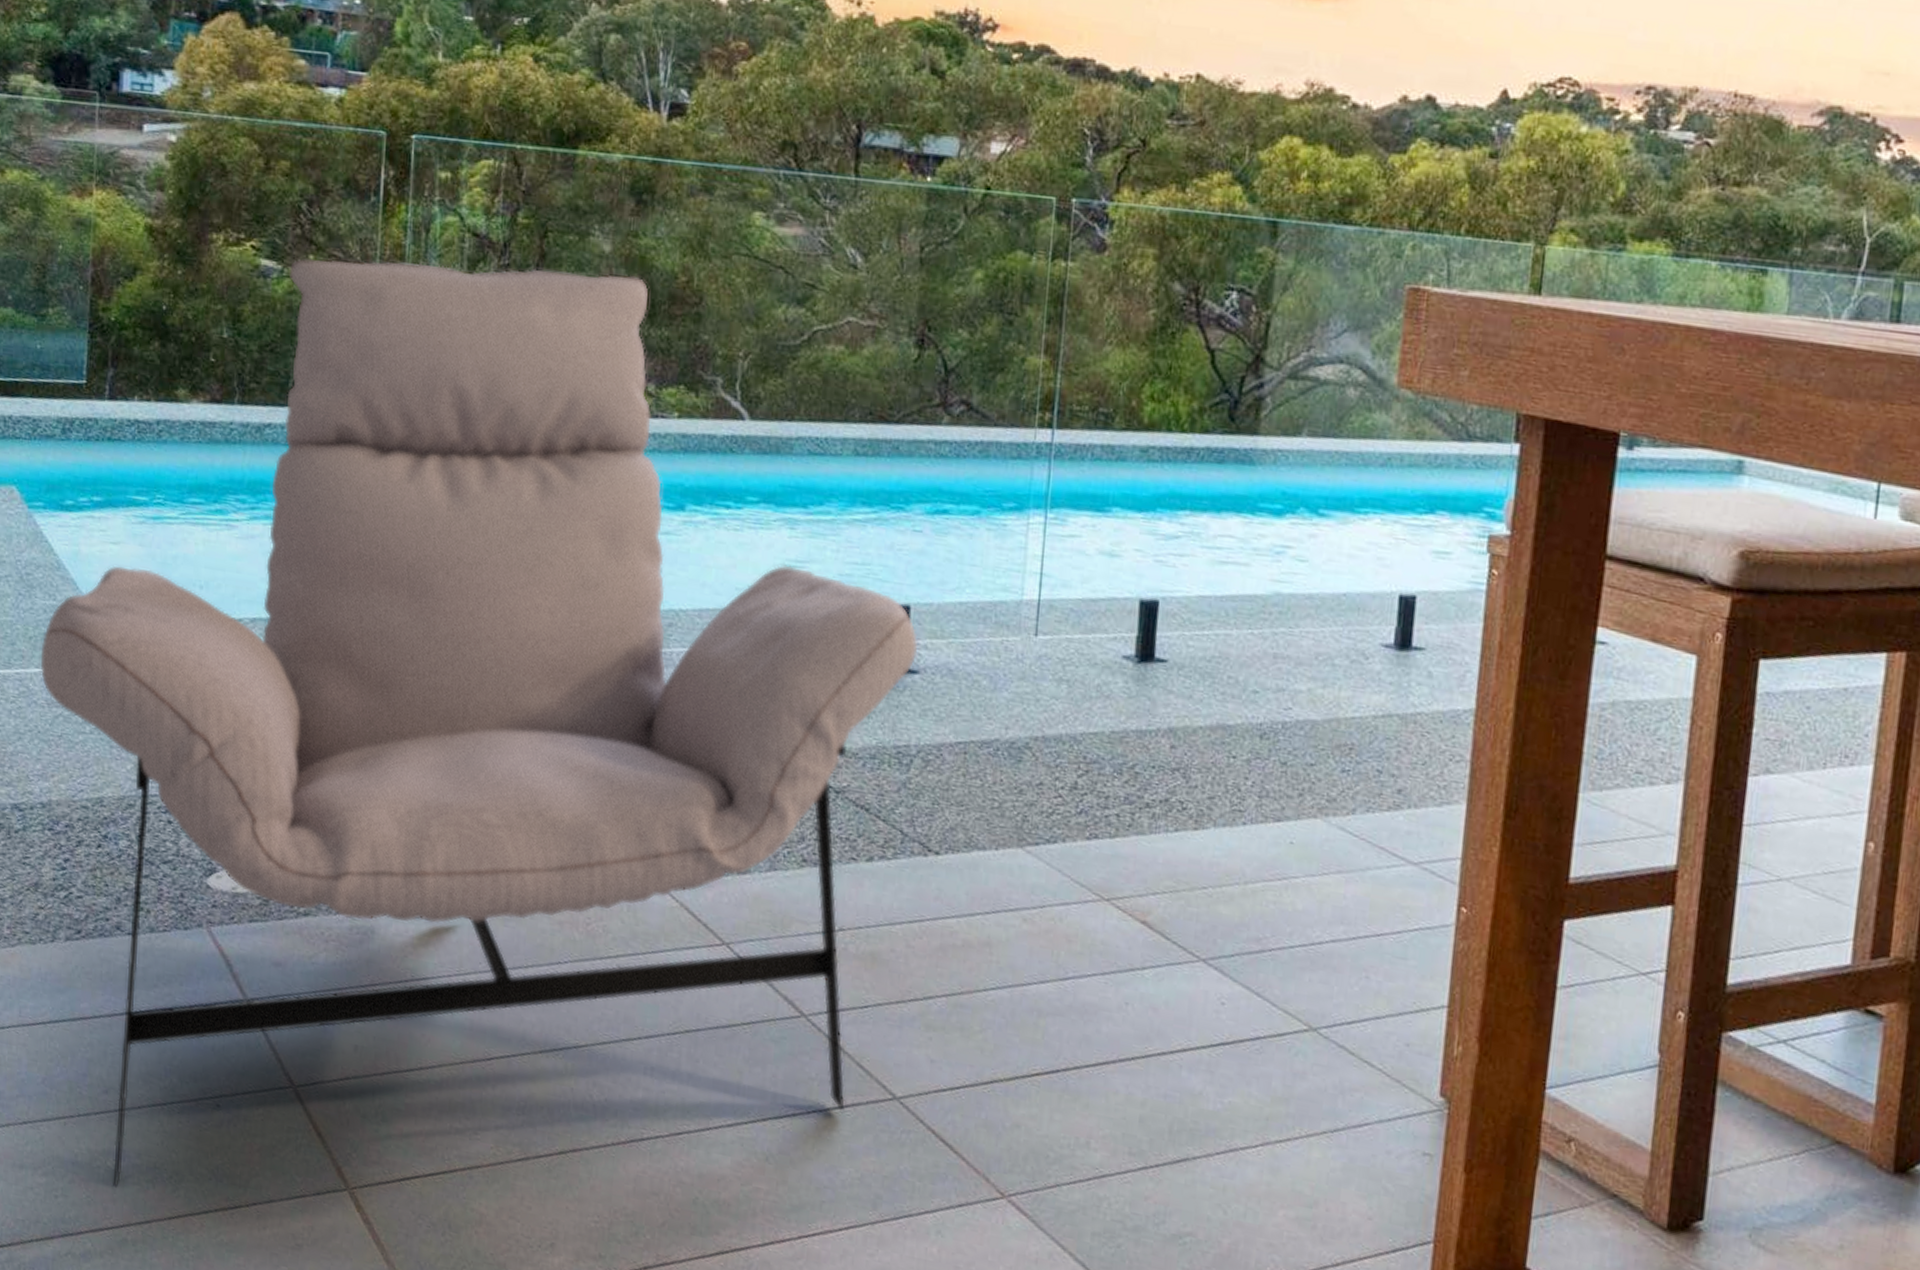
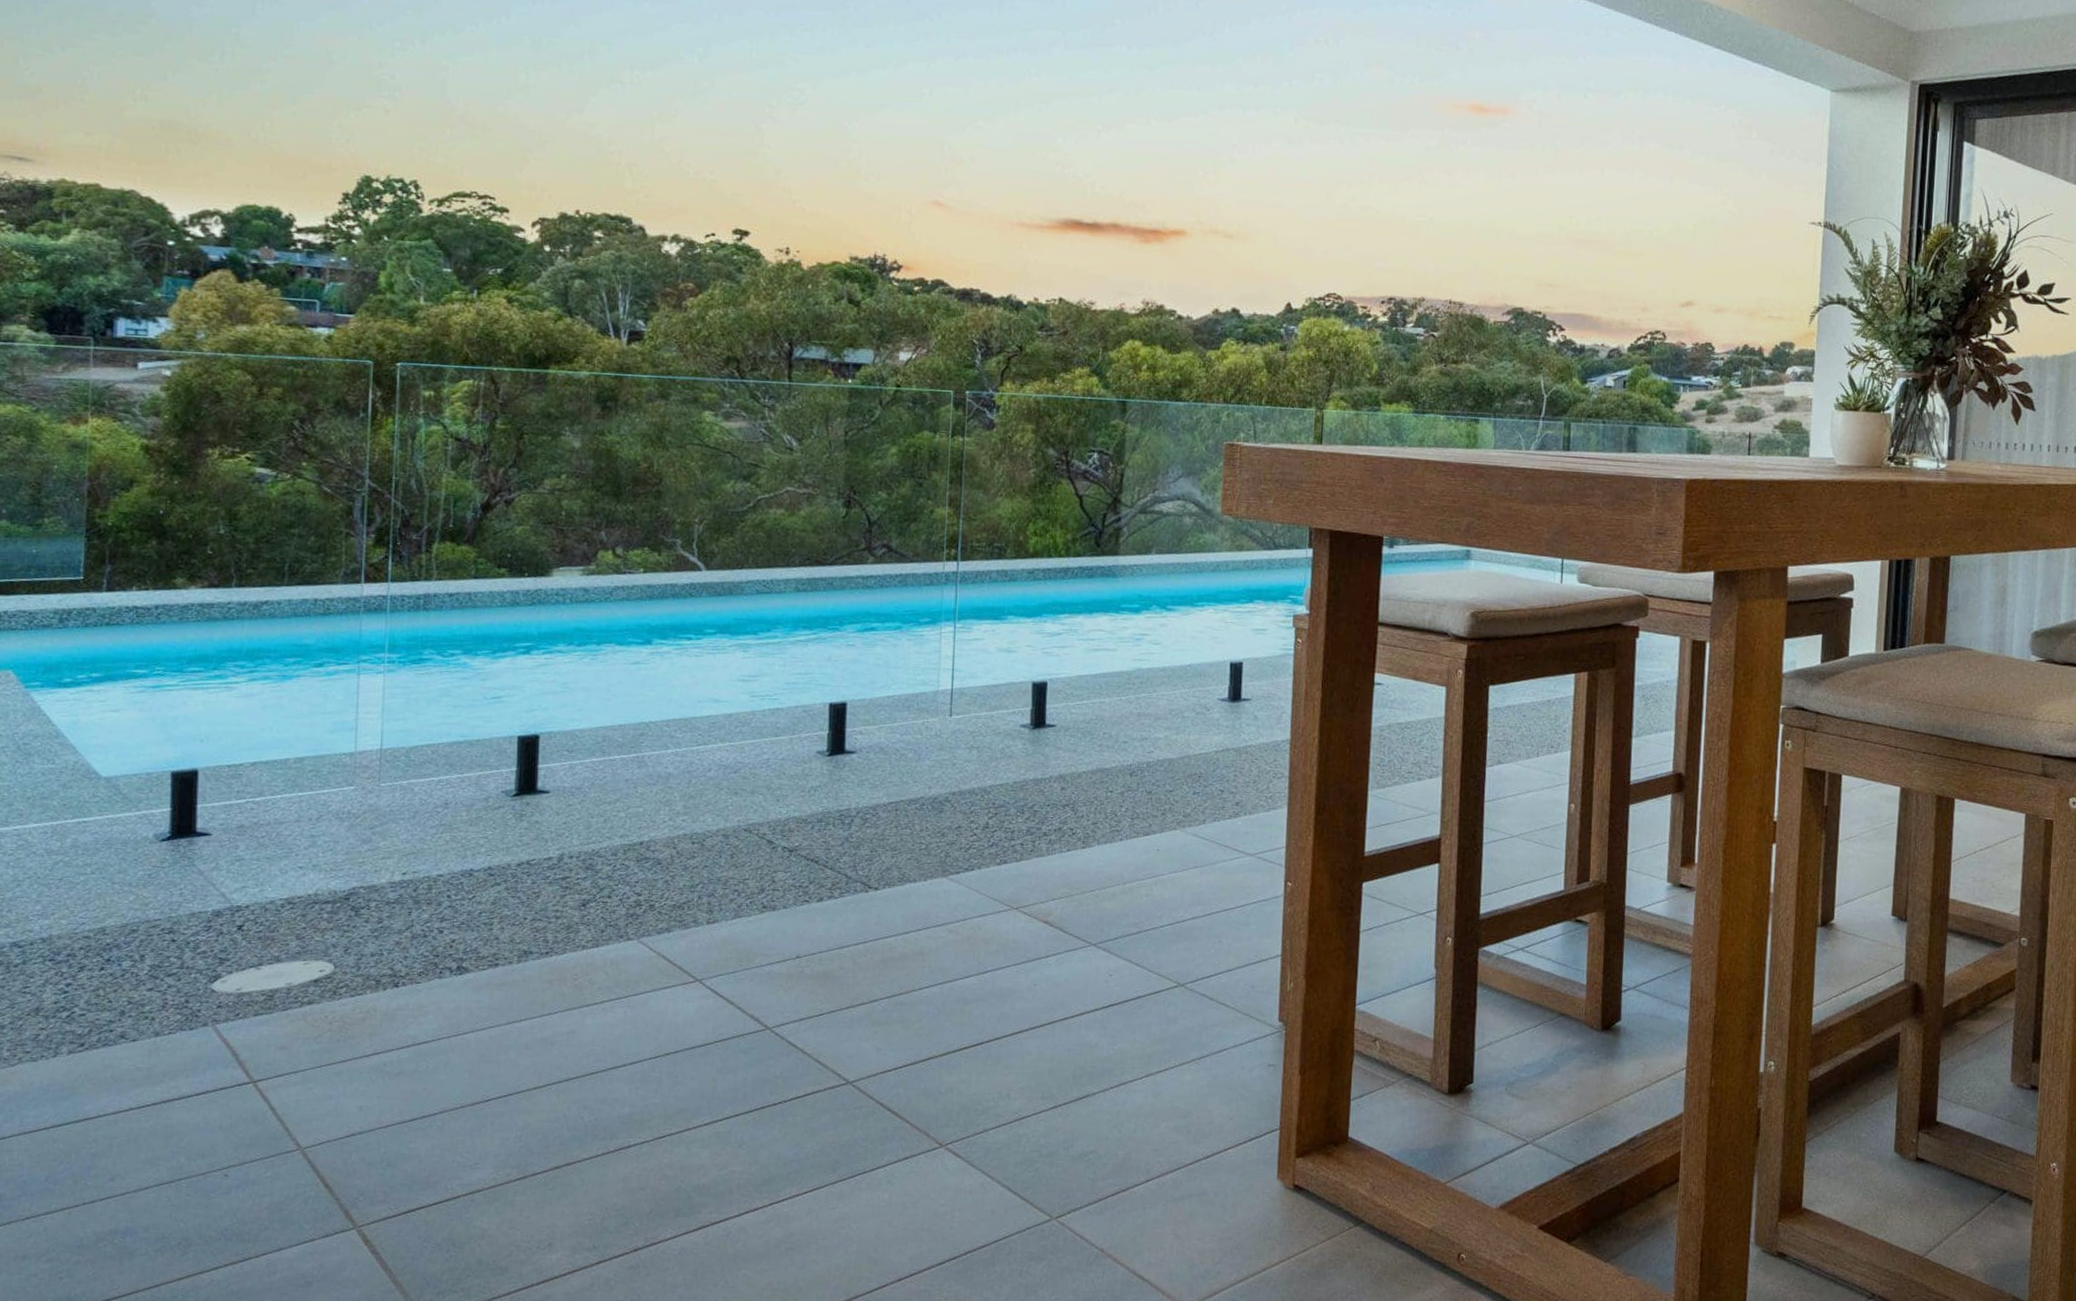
lounge chair: present [40,258,919,1189] -> none [39,463,855,1262]

